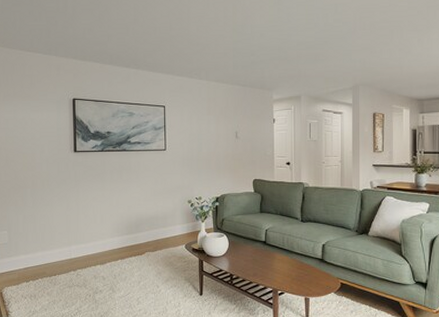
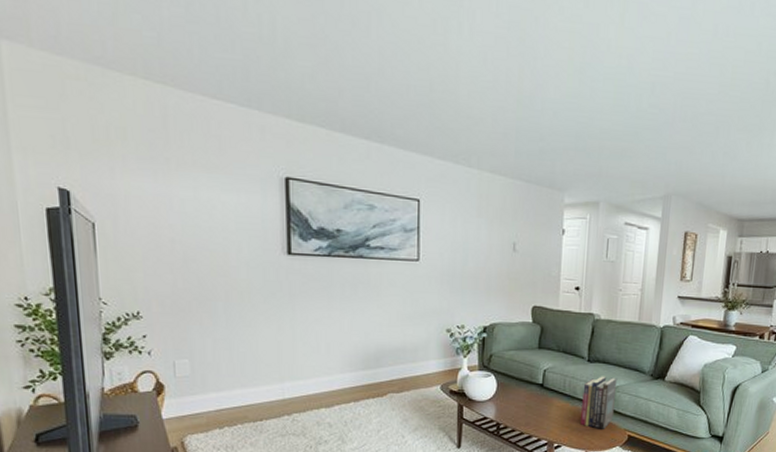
books: none [299,233,328,278] -> present [581,376,618,429]

